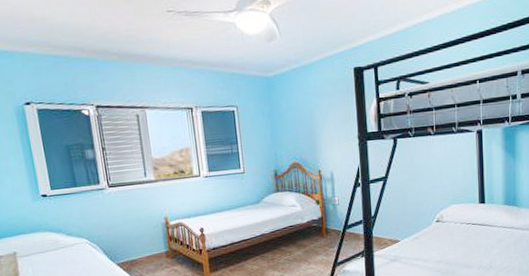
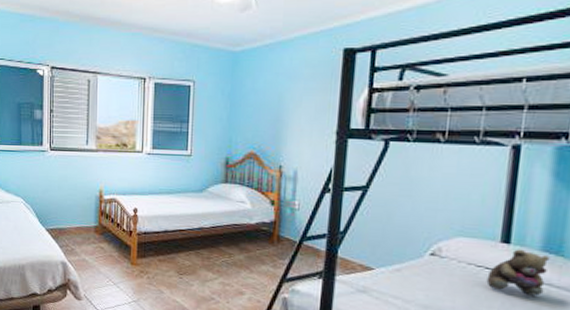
teddy bear: none [474,206,510,239] -> present [486,249,550,296]

